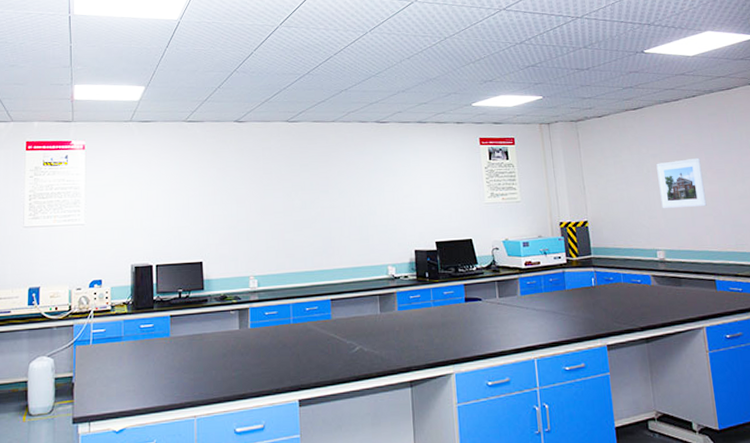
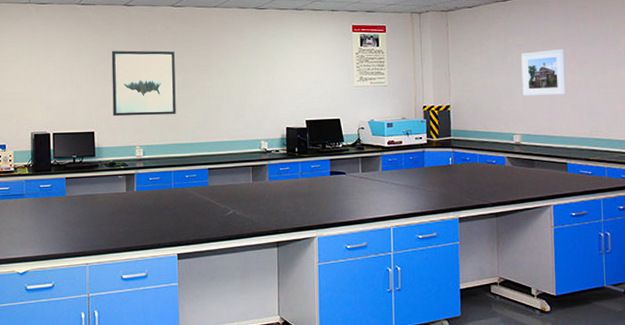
wall art: none [221,169,294,244] -> present [111,50,176,116]

